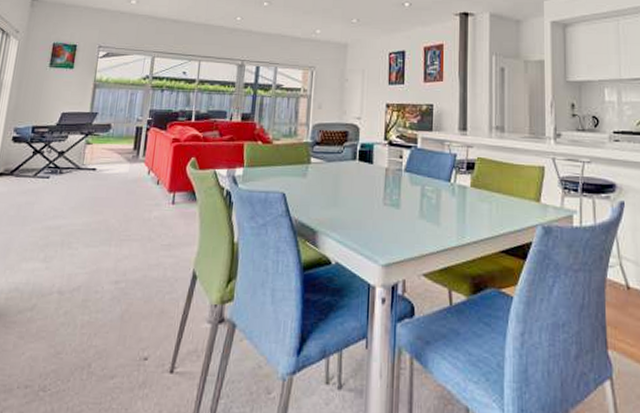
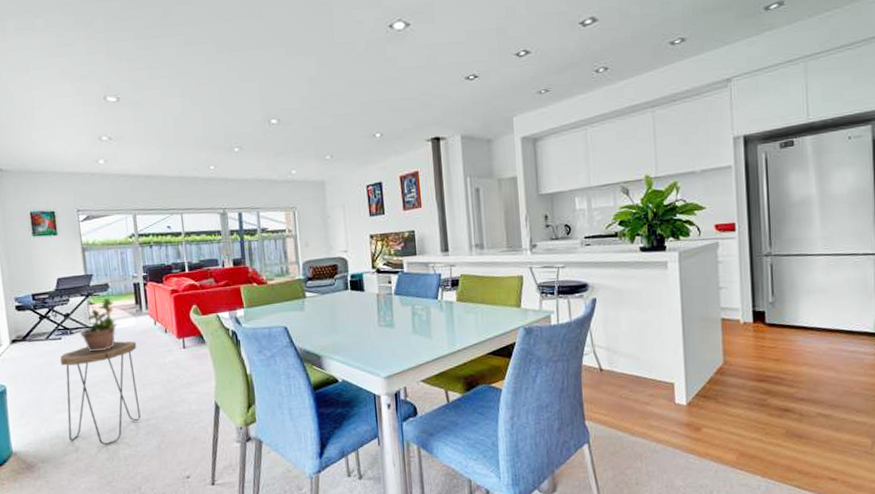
side table: none [27,188,125,307] -> present [60,341,141,445]
potted plant: none [69,139,112,196] -> present [79,297,118,352]

